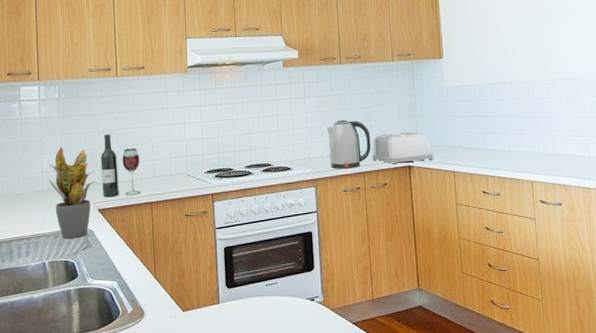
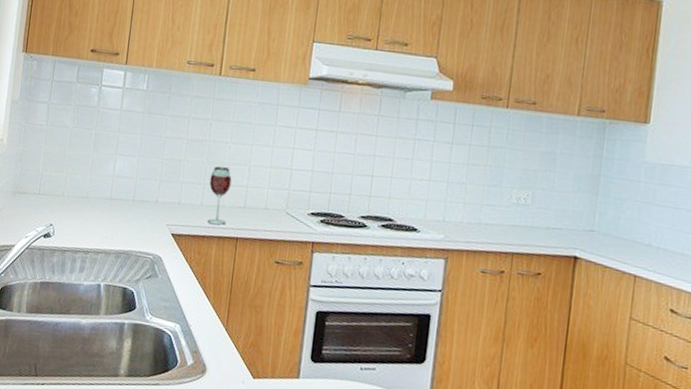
potted plant: present [48,146,99,238] -> none [118,149,178,263]
wine bottle: present [100,134,119,198] -> none [180,144,205,222]
kettle: present [327,119,371,169] -> none [469,180,531,245]
toaster: present [372,131,434,166] -> none [526,208,611,256]

